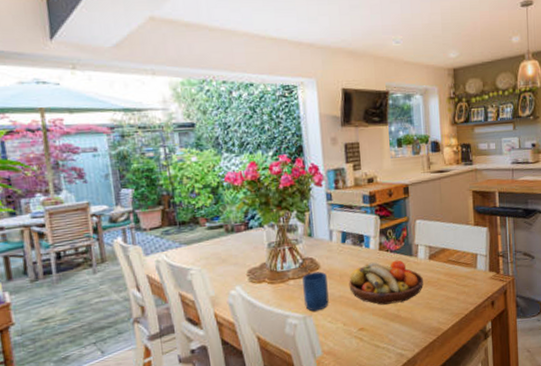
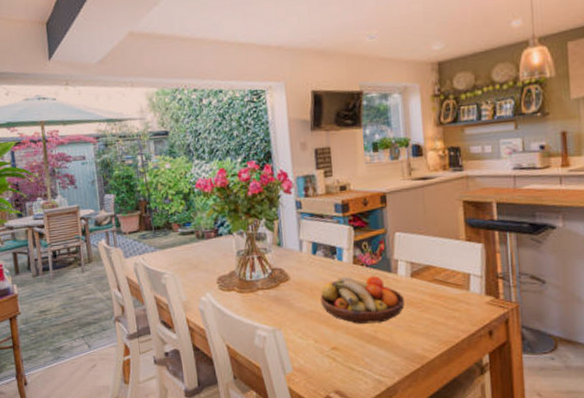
mug: present [302,271,329,311] -> none [271,283,299,325]

